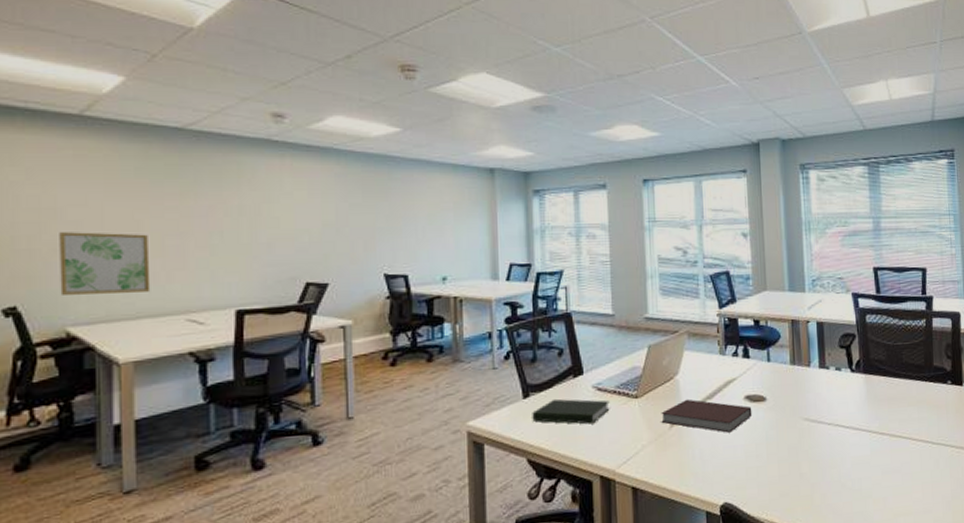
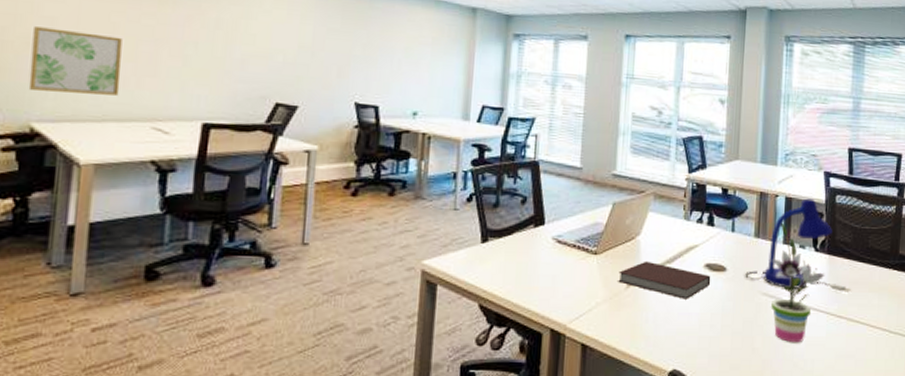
book: present [532,398,610,425] -> none [488,246,568,276]
desk lamp: none [785,321,890,411] -> present [745,198,851,292]
potted plant: none [810,347,868,464] -> present [771,222,828,342]

